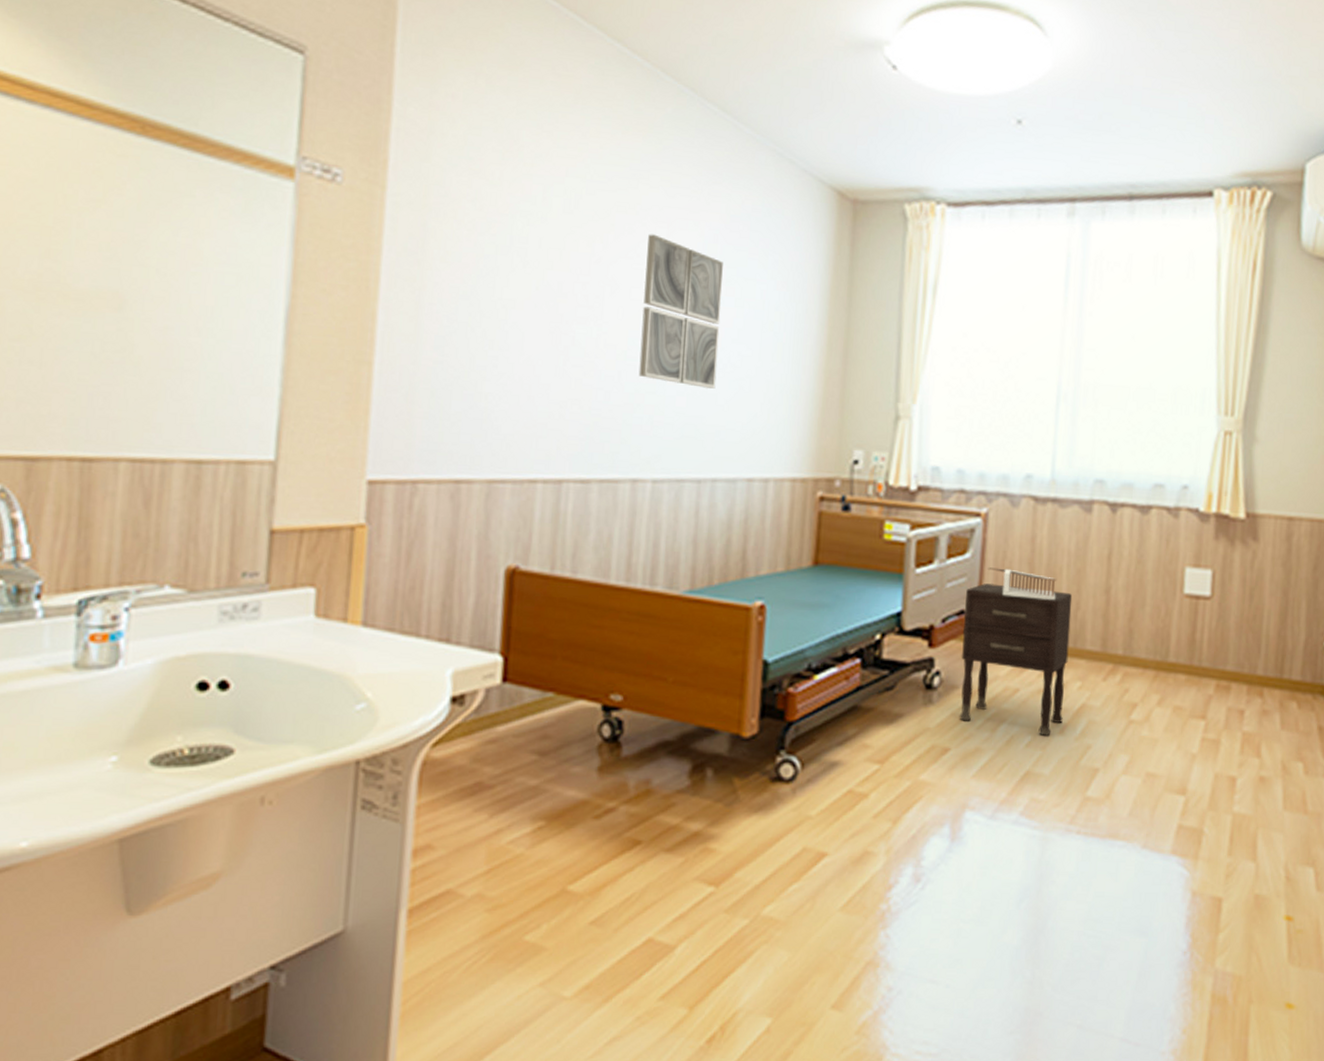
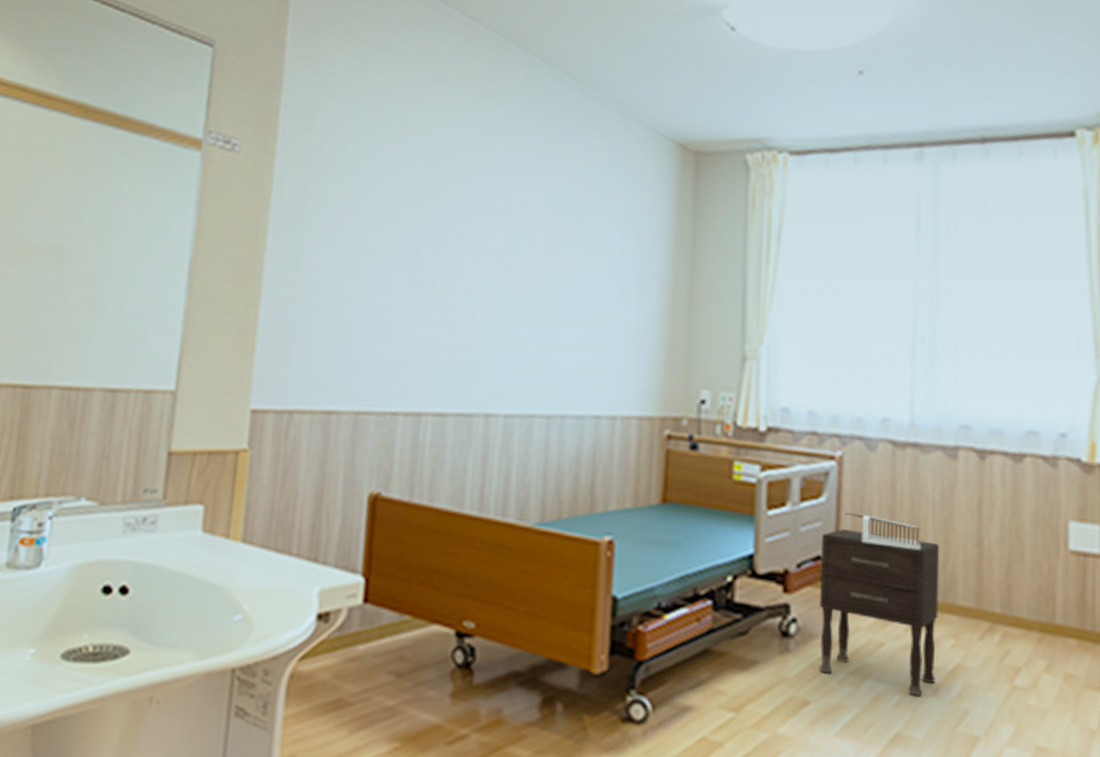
wall art: present [638,234,723,389] -> none [492,188,571,330]

